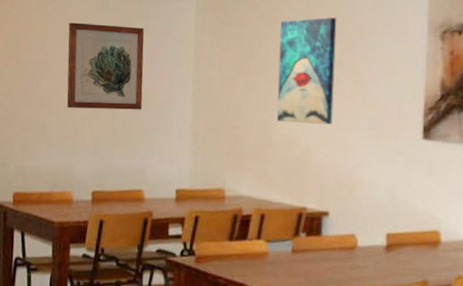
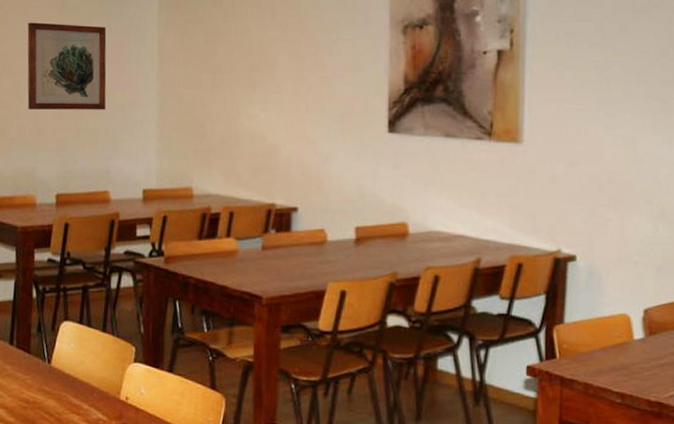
wall art: present [276,17,337,124] -> none [243,14,300,120]

